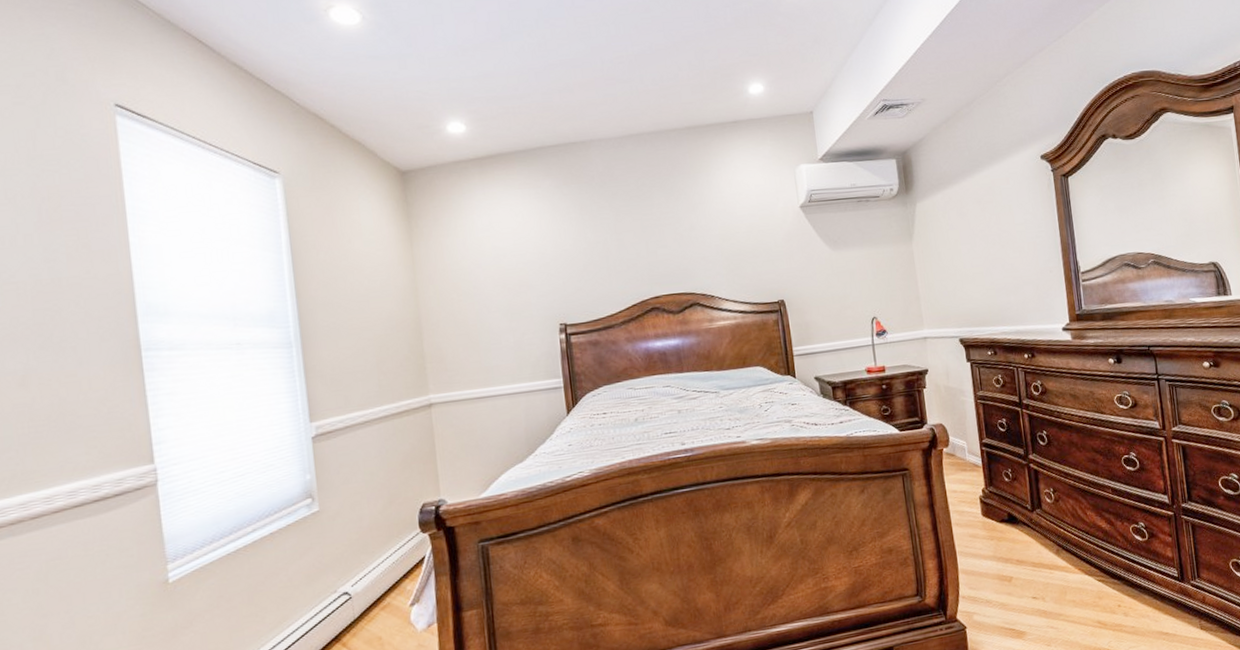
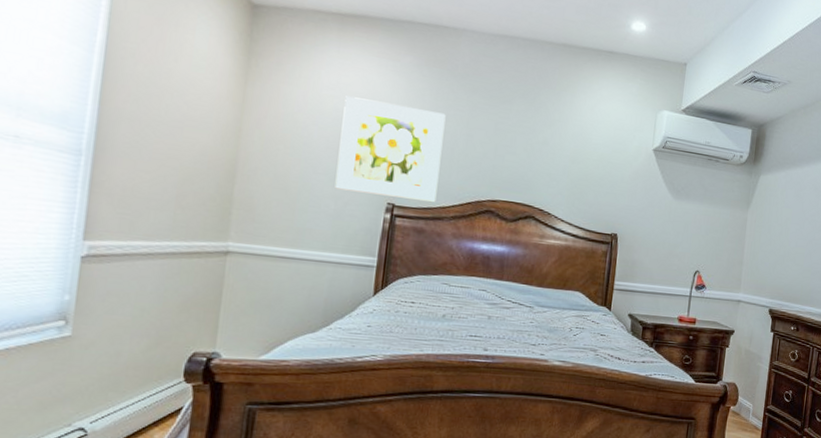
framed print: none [500,225,603,323] -> present [334,96,446,203]

